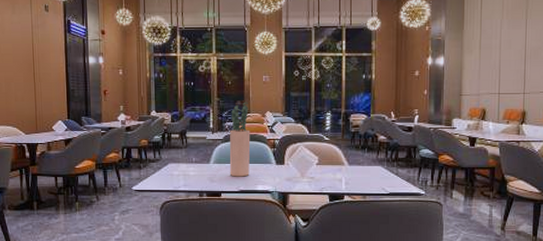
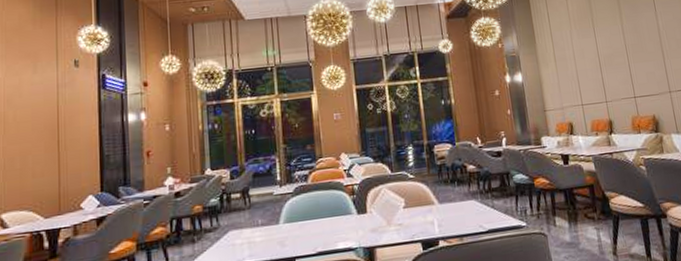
vase: present [229,98,251,177] -> none [300,141,328,237]

